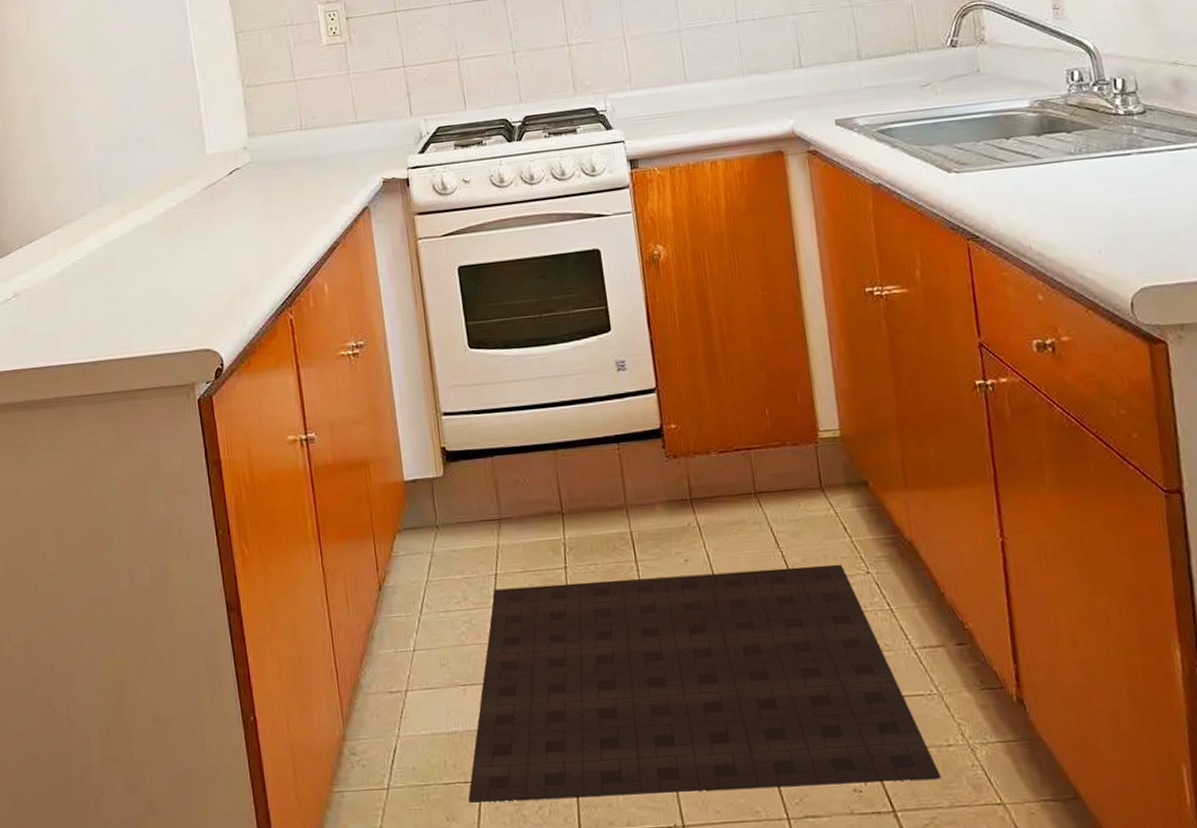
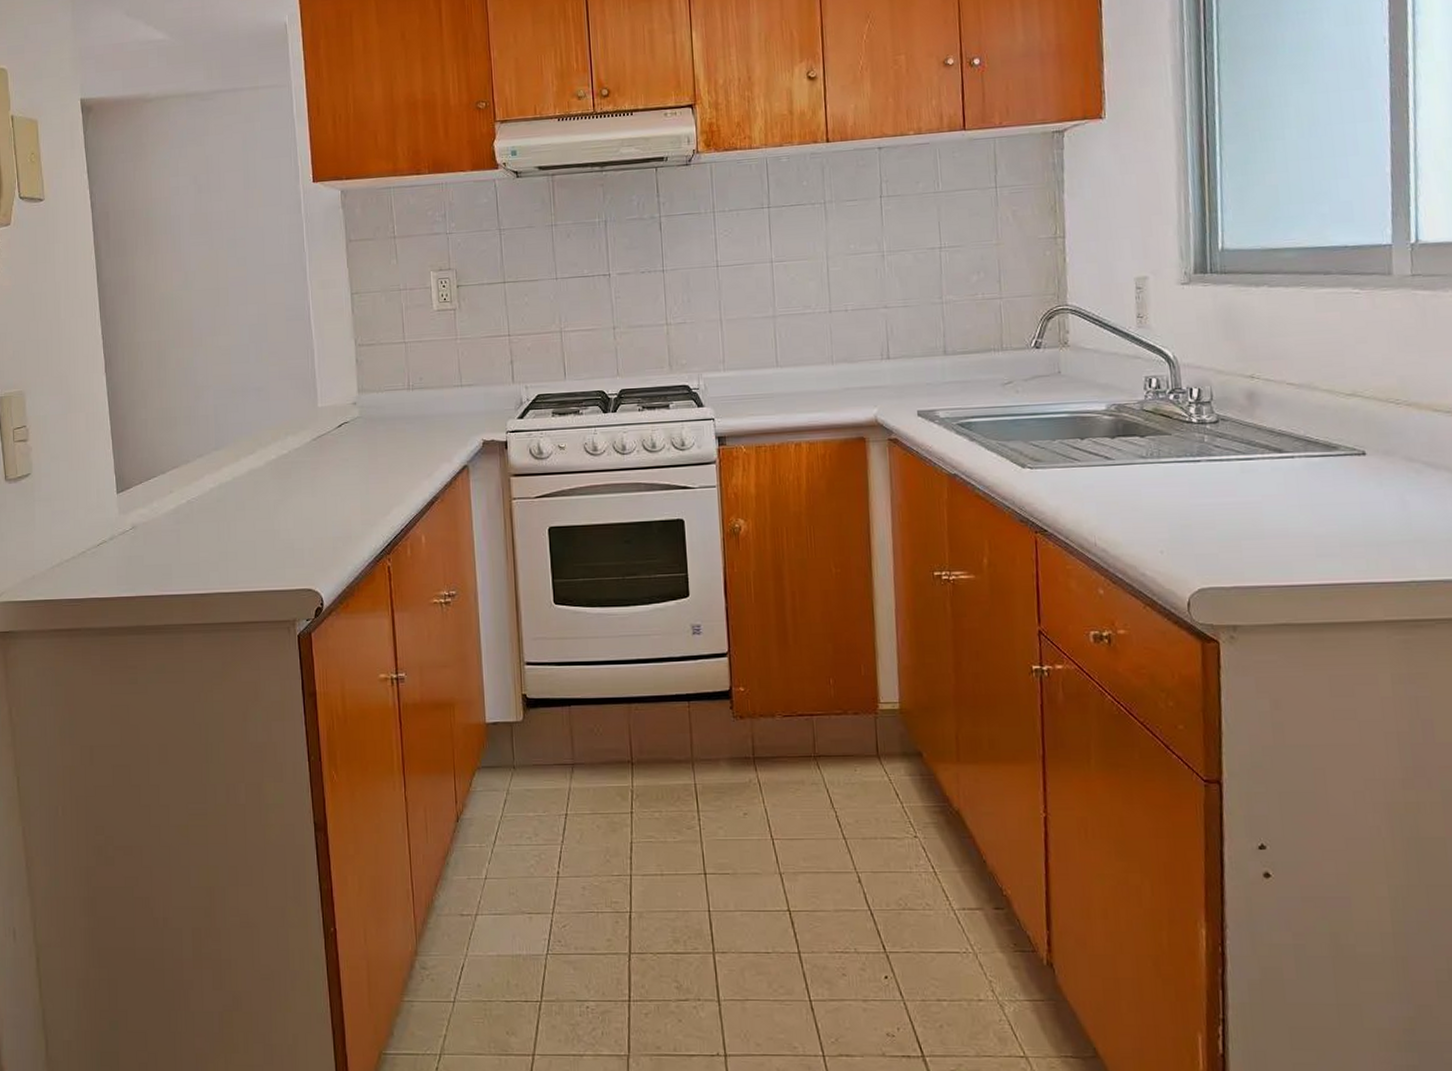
doormat: present [468,565,942,803] -> none [527,827,970,1029]

